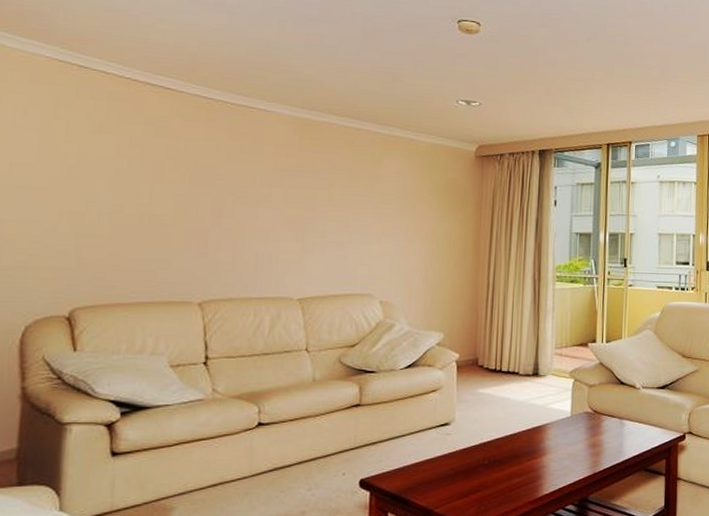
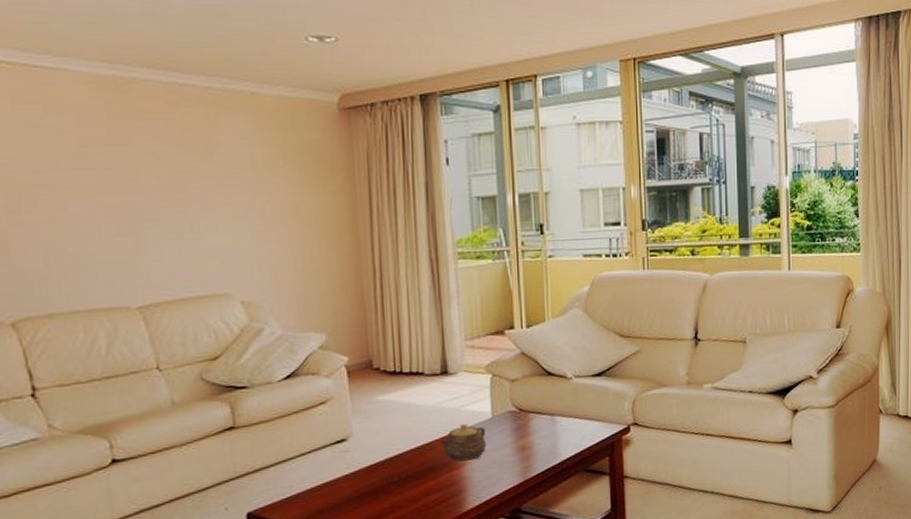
teapot: none [526,419,565,452] -> present [440,423,487,462]

